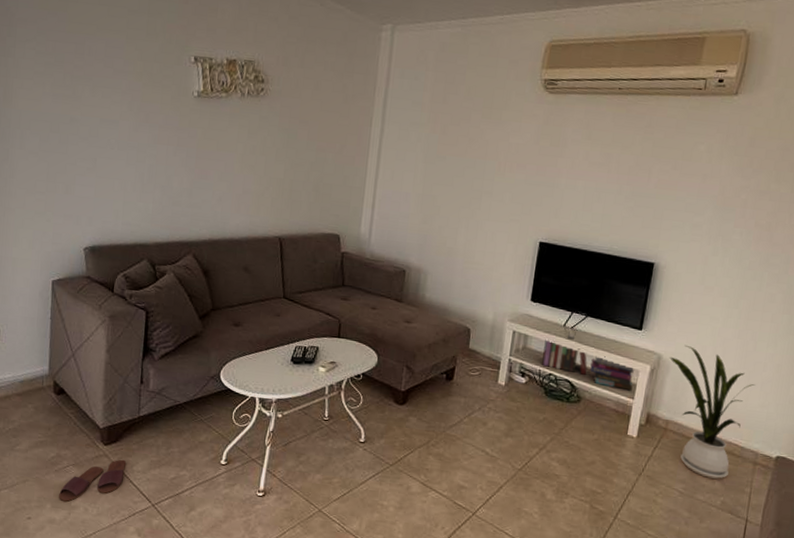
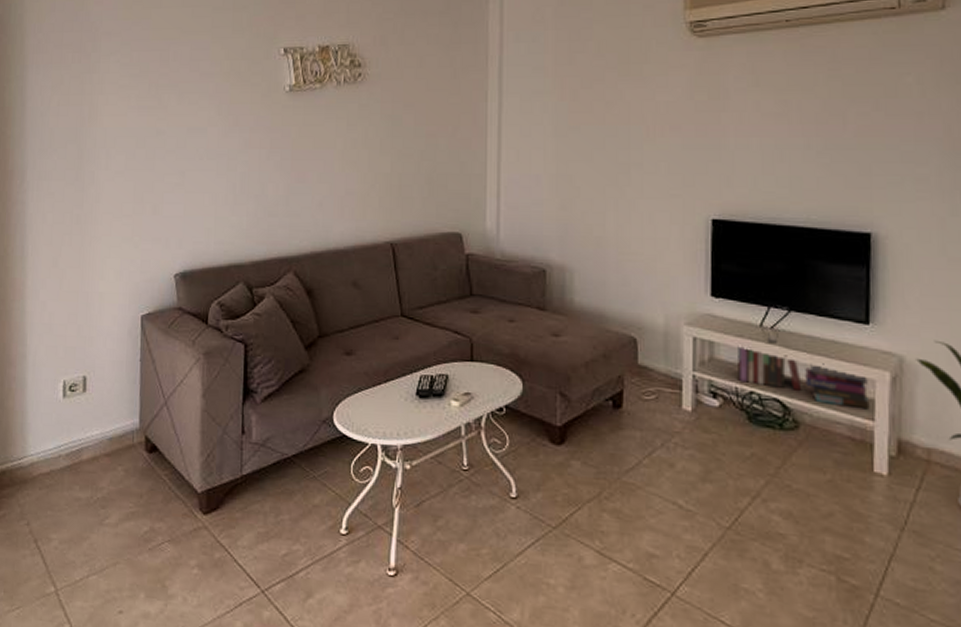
slippers: present [59,459,126,502] -> none [154,532,228,589]

